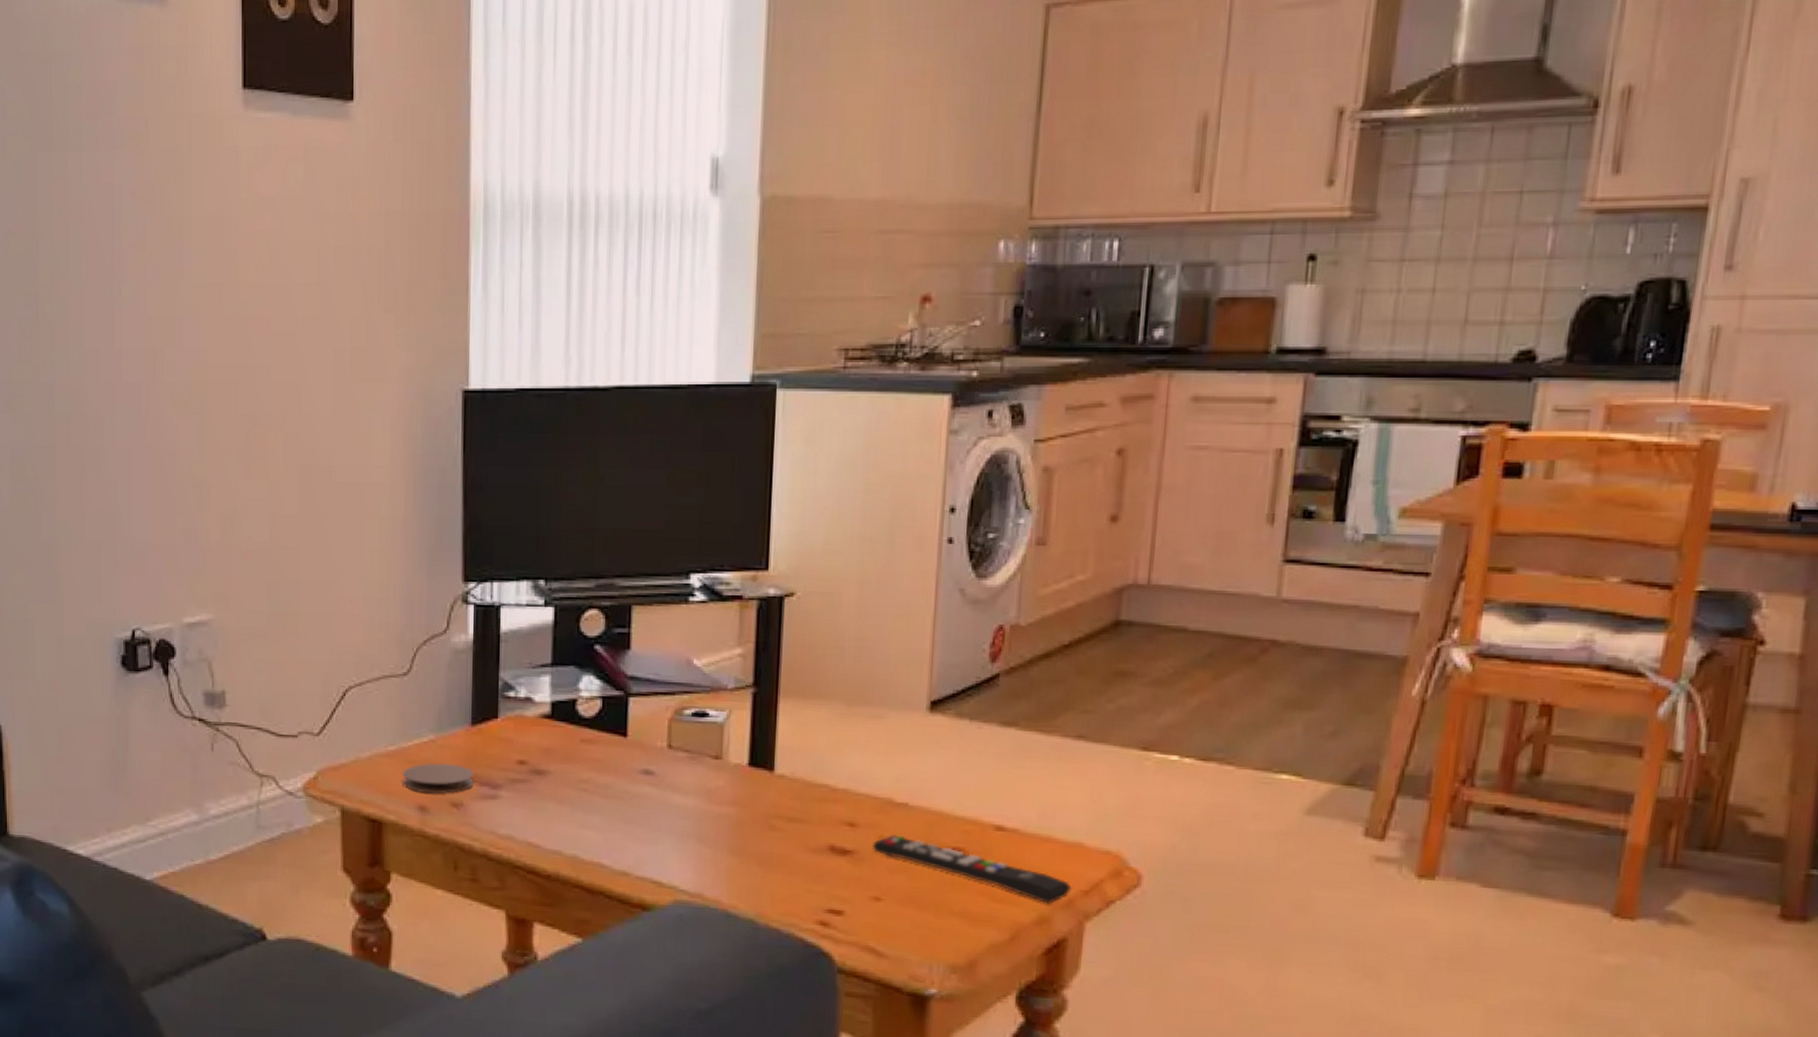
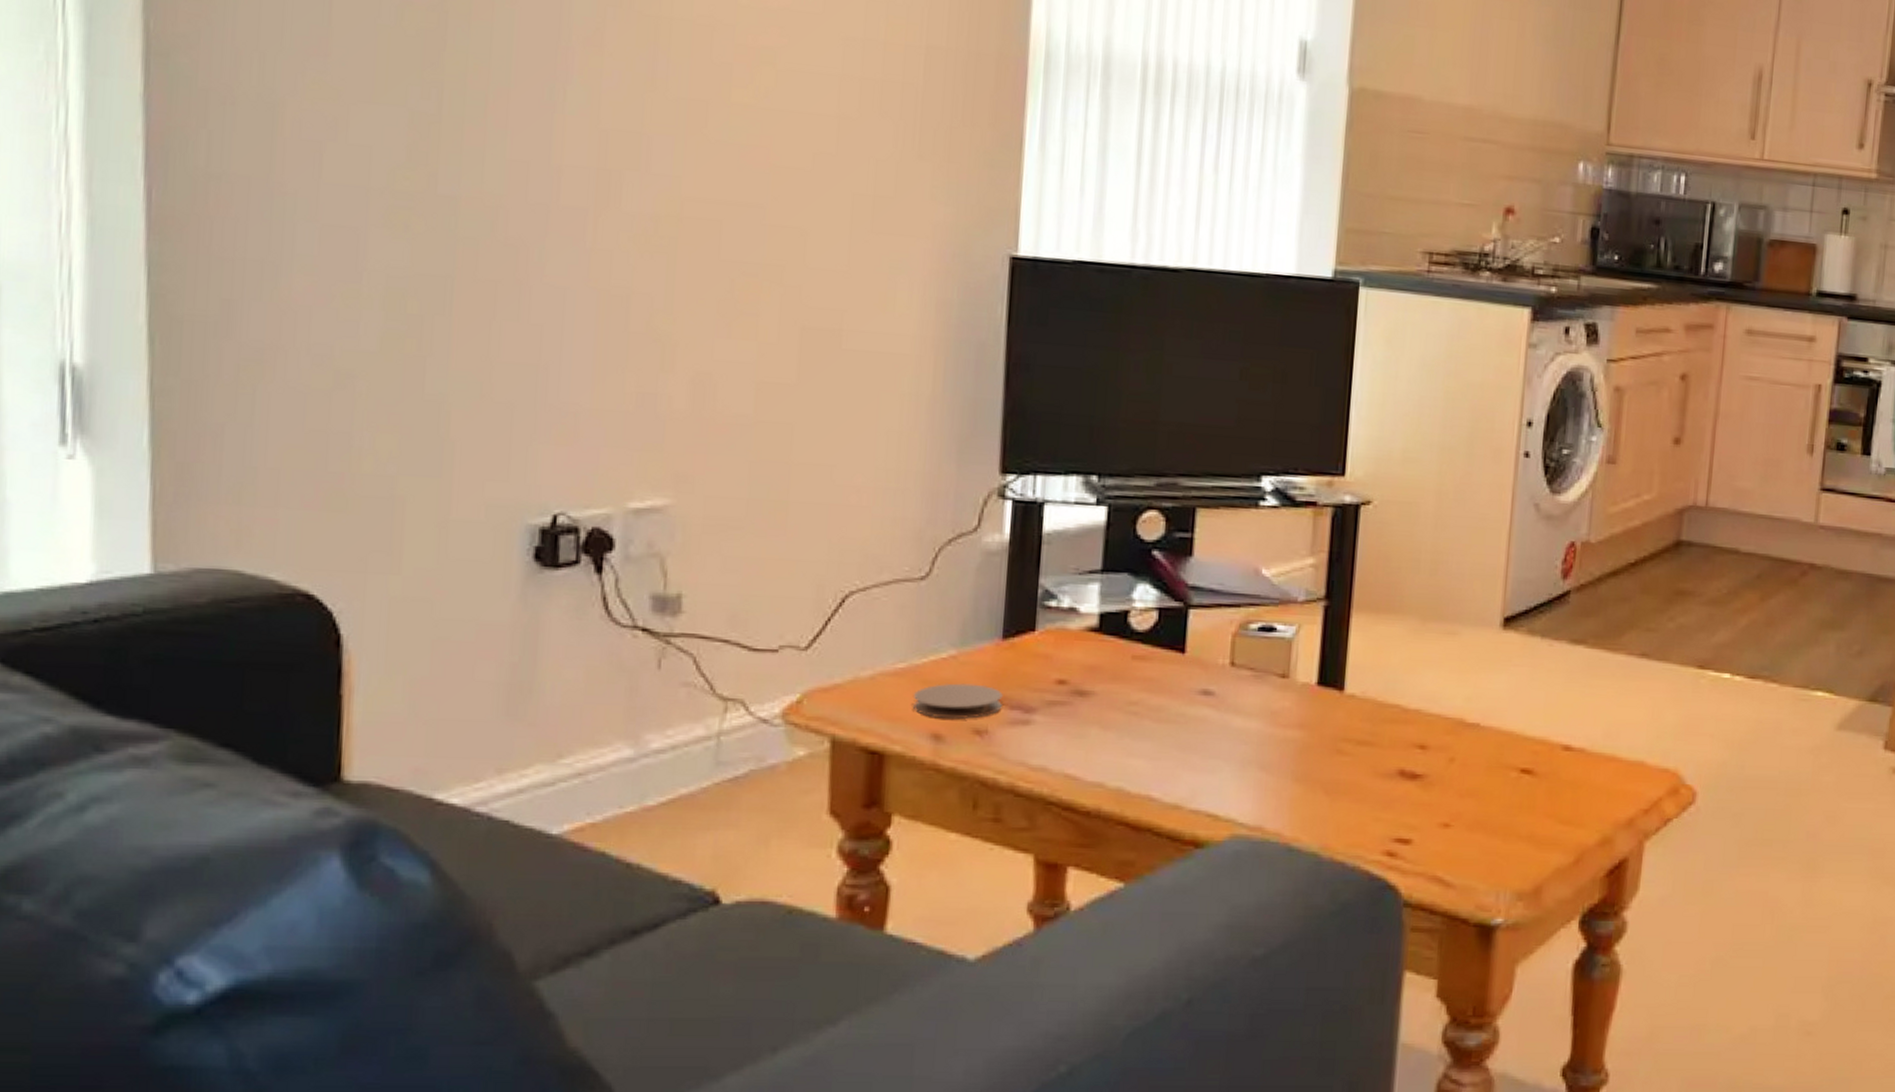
remote control: present [872,835,1072,904] -> none [1442,757,1633,825]

